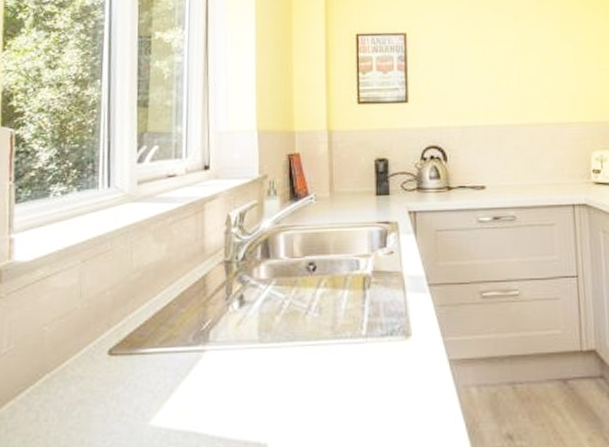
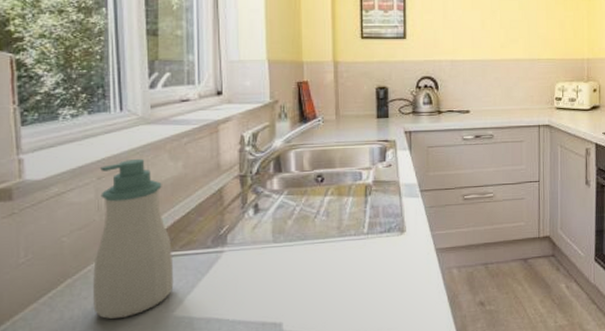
soap bottle: none [69,239,152,425] -> present [93,158,174,320]

